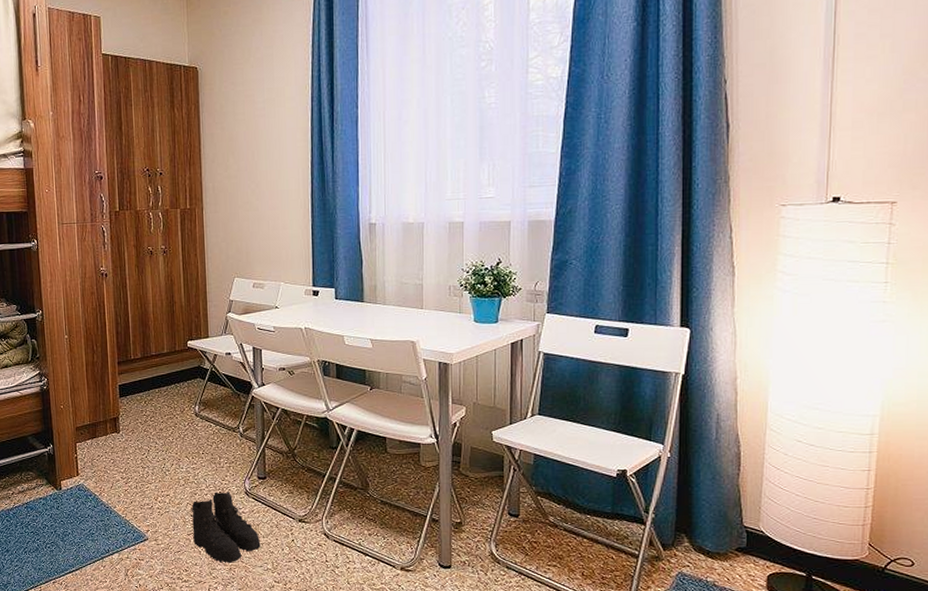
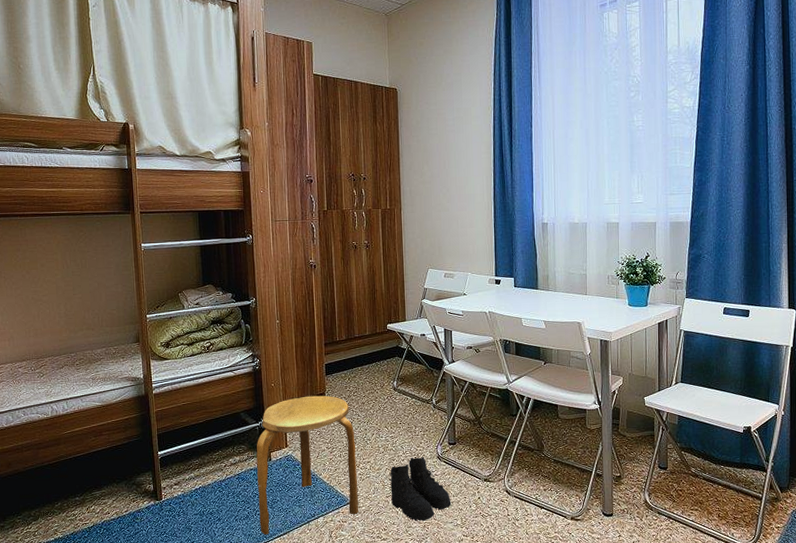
stool: none [45,420,158,570] -> present [256,395,359,535]

